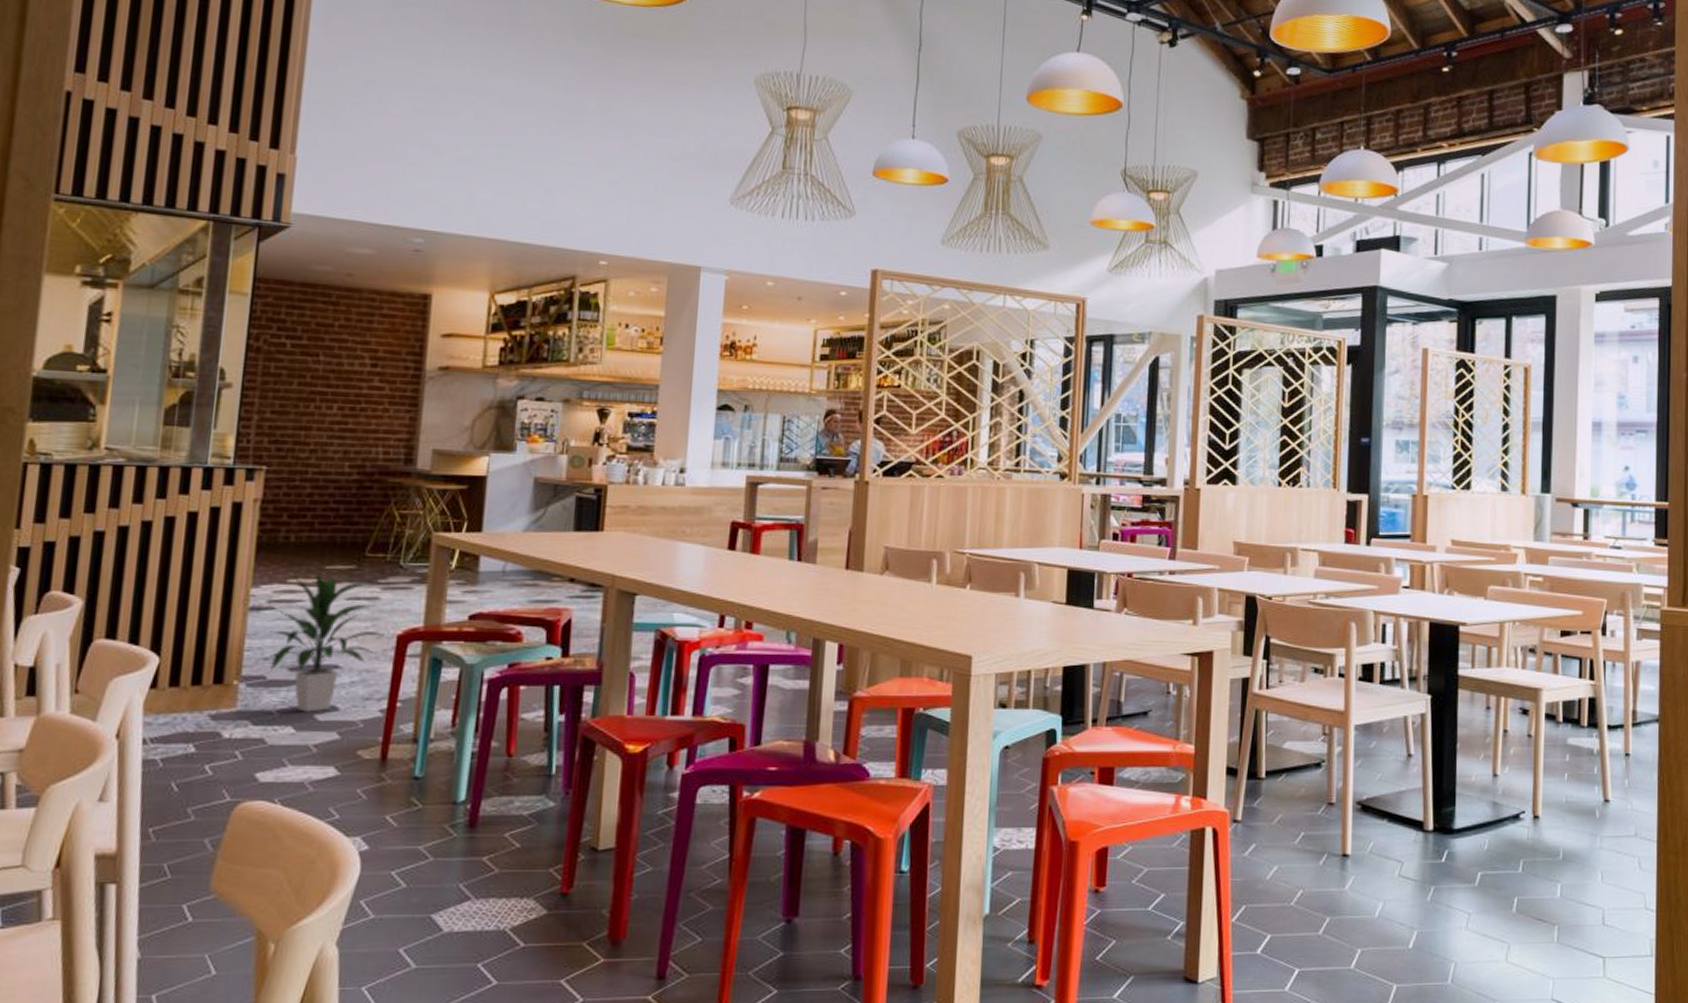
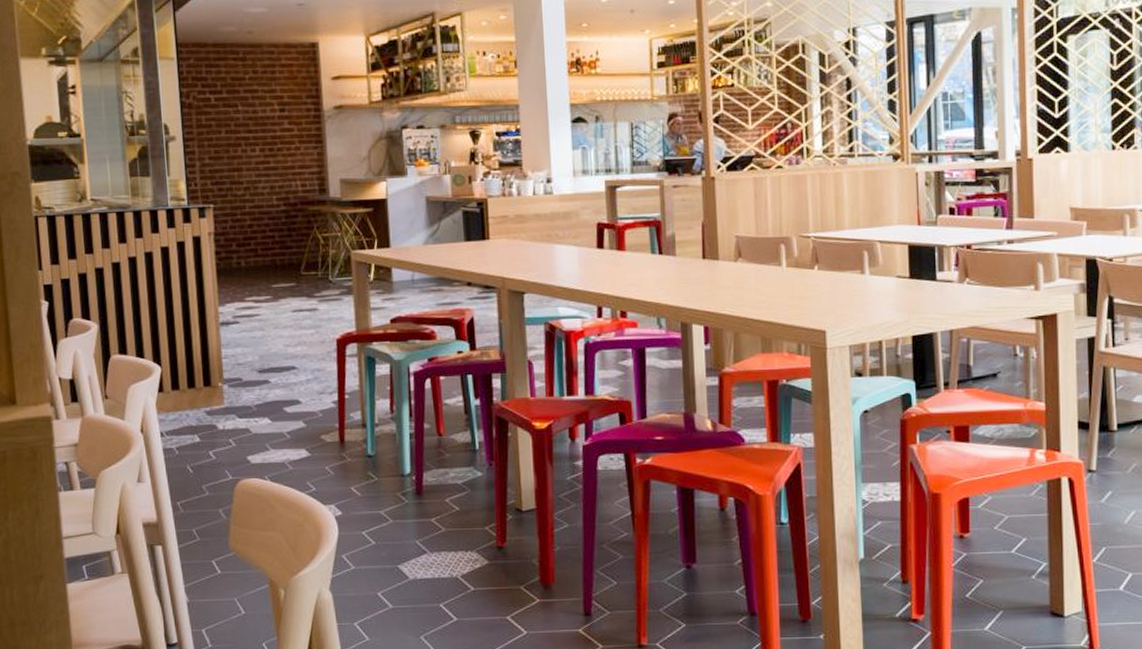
indoor plant: present [265,573,387,712] -> none [238,291,329,406]

